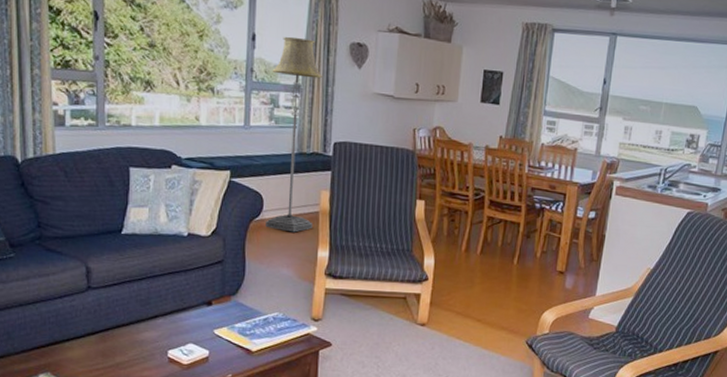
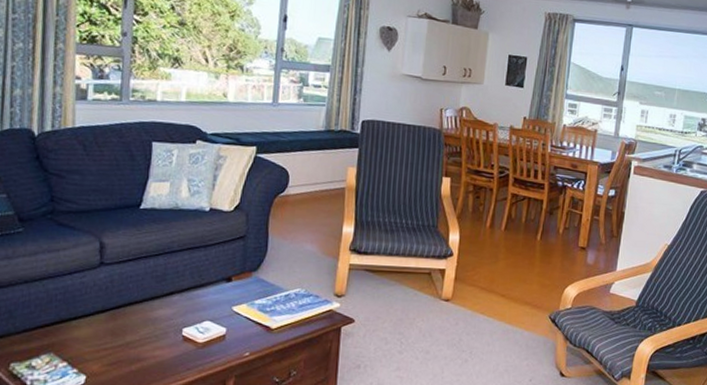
floor lamp: present [265,36,322,233] -> none [290,19,352,208]

